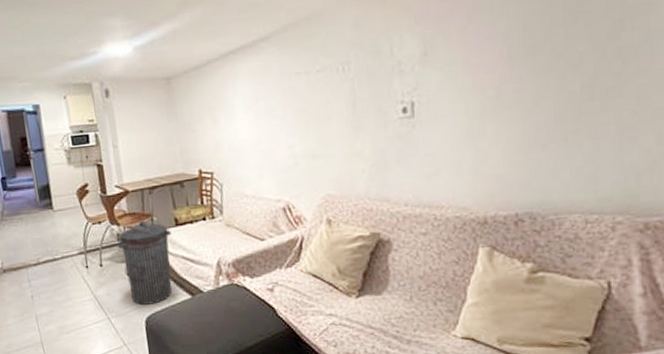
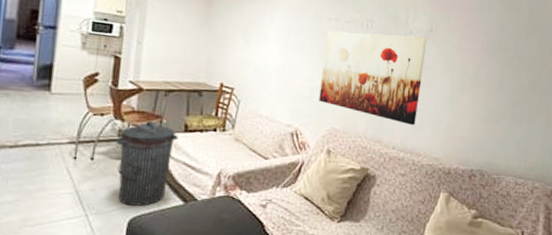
wall art: none [298,63,428,175] -> present [319,30,427,126]

